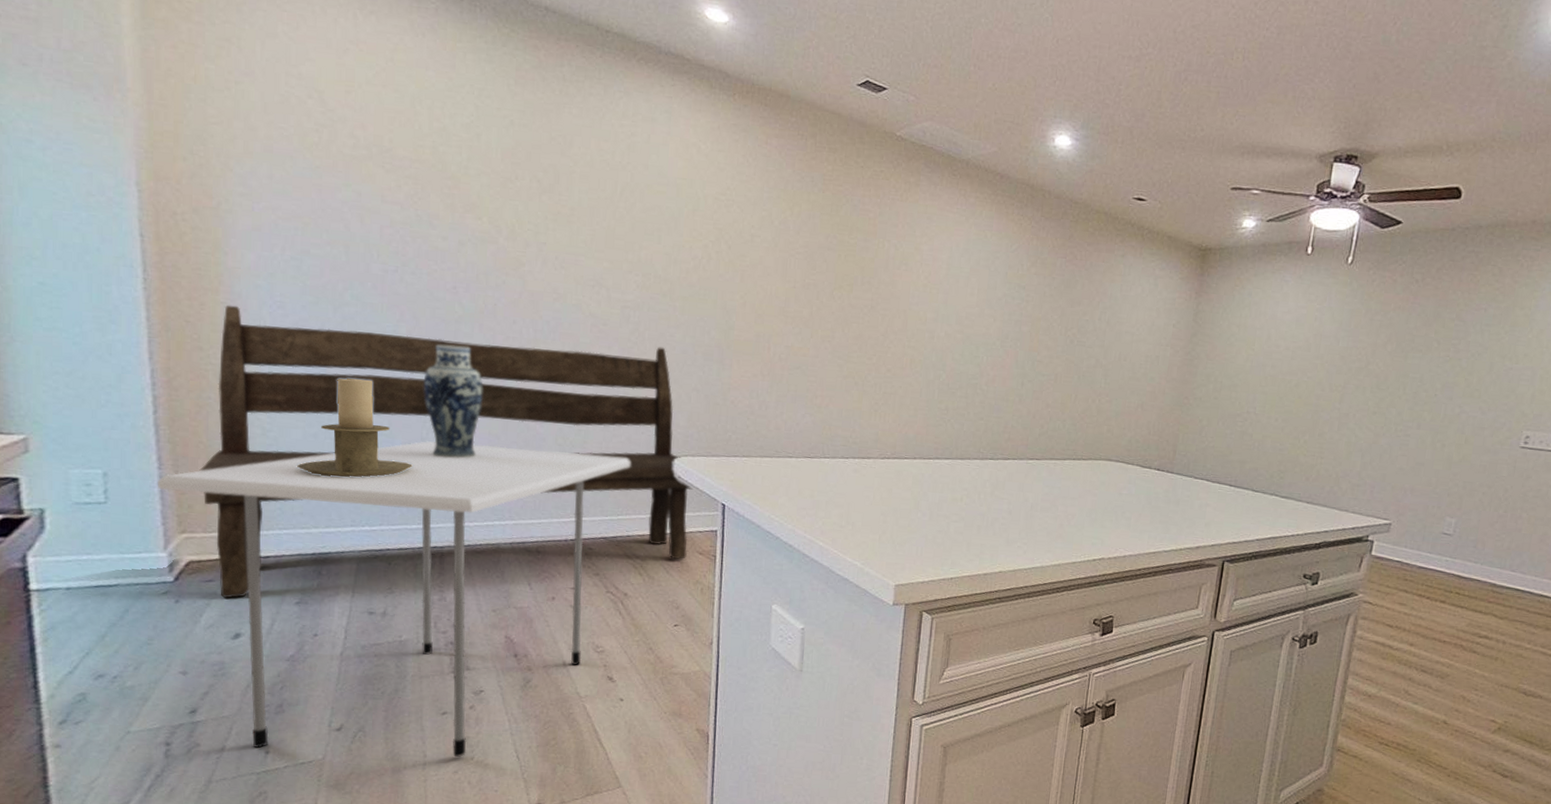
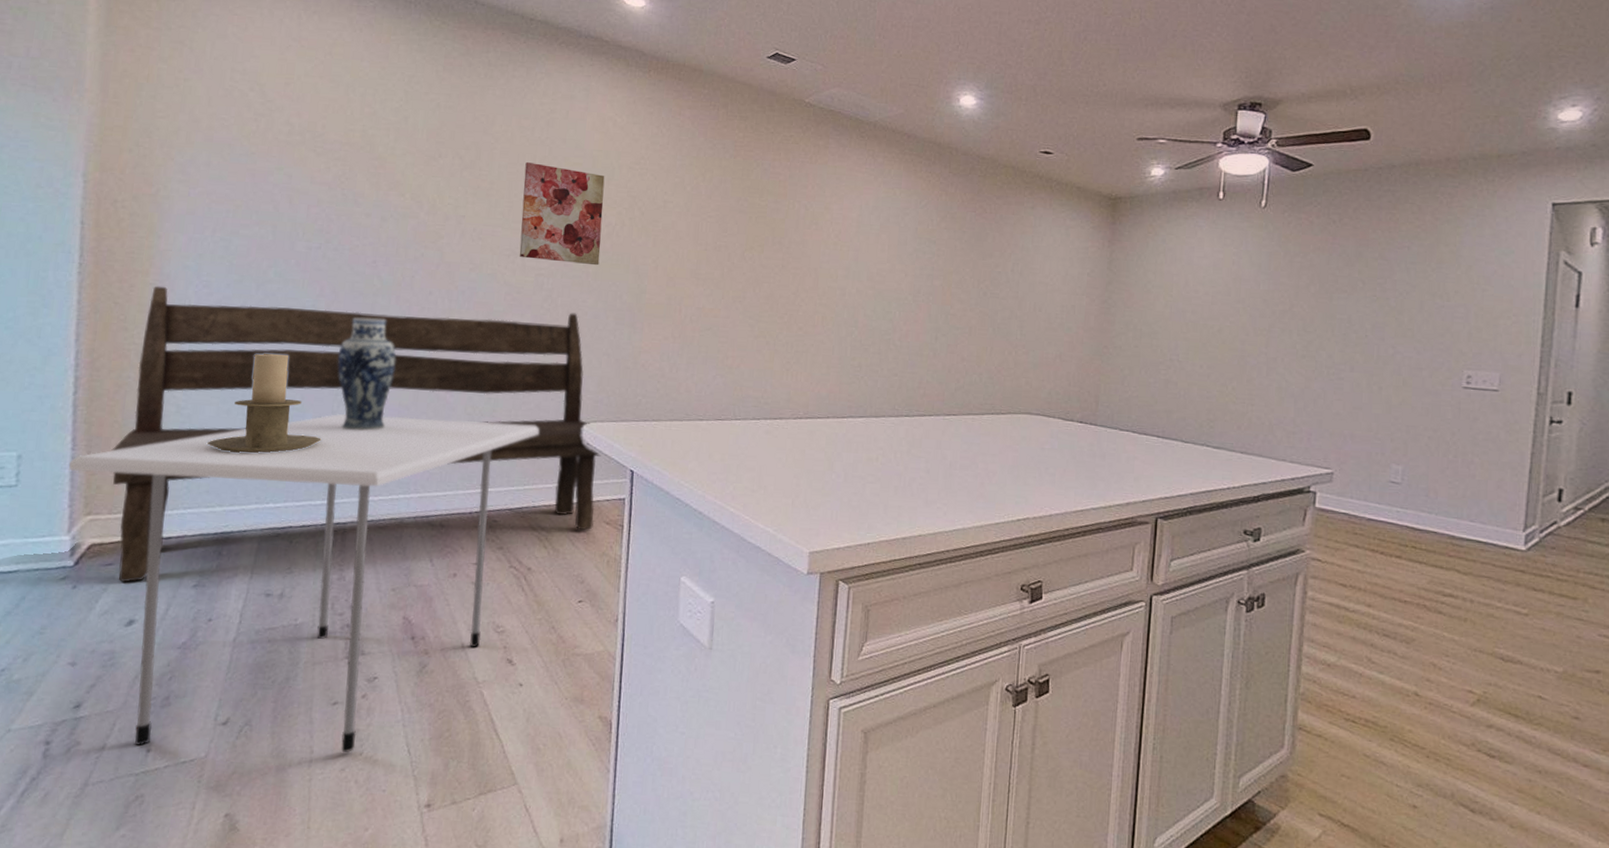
wall art: none [603,188,690,300] -> present [519,162,605,266]

